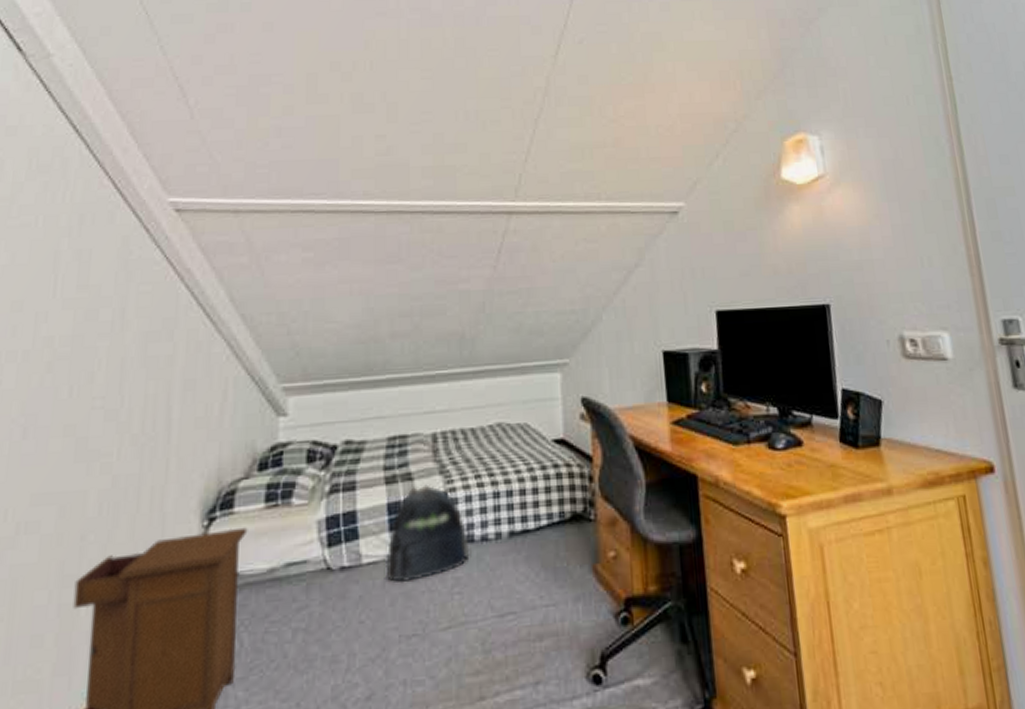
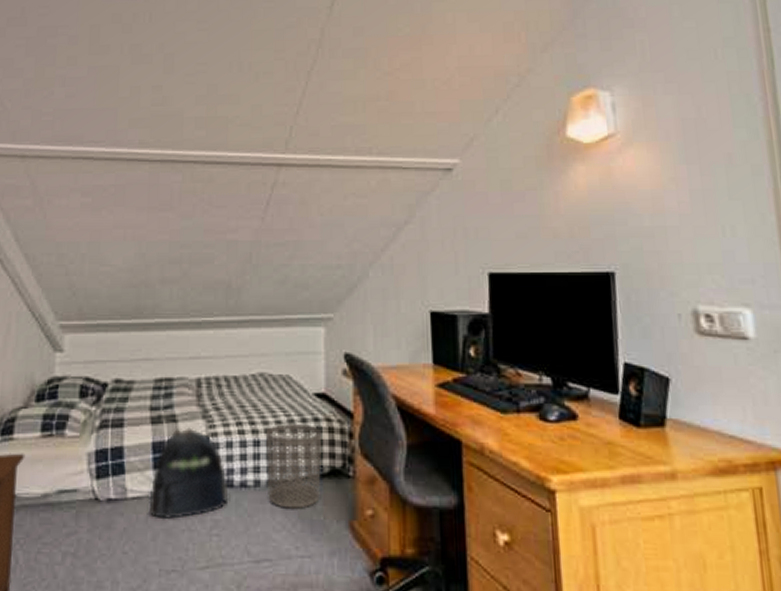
waste bin: none [506,471,563,559] -> present [266,424,321,509]

